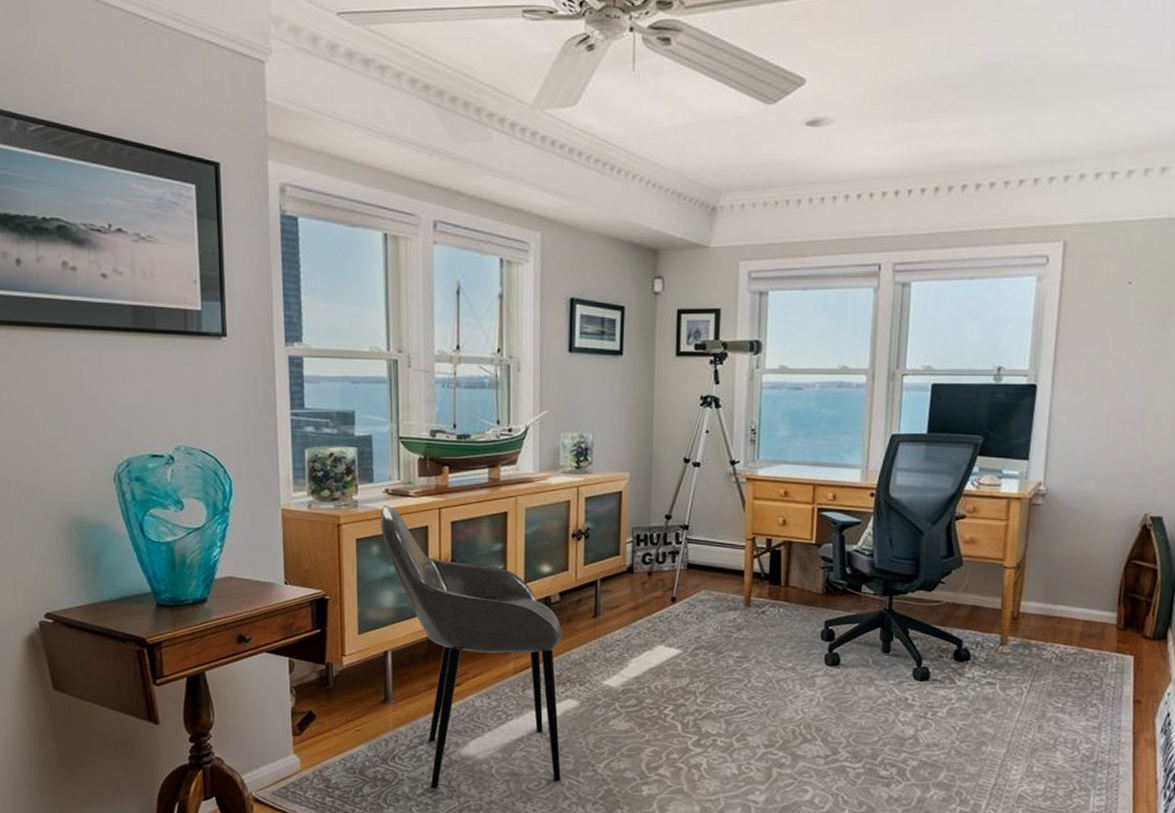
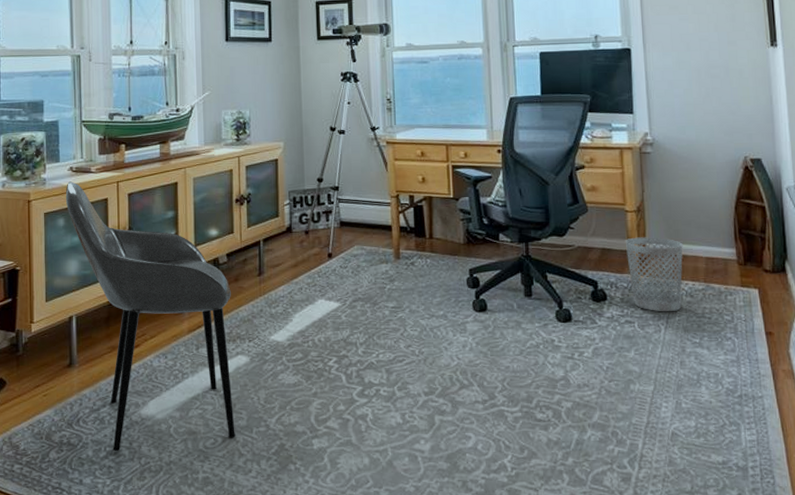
wastebasket: none [998,595,1061,675] -> present [625,237,683,312]

